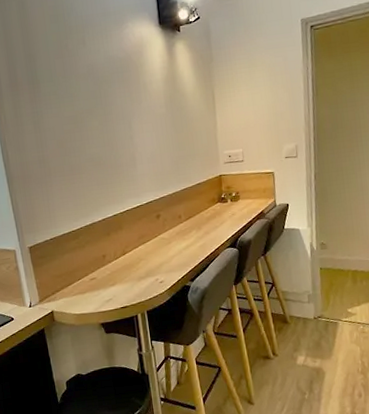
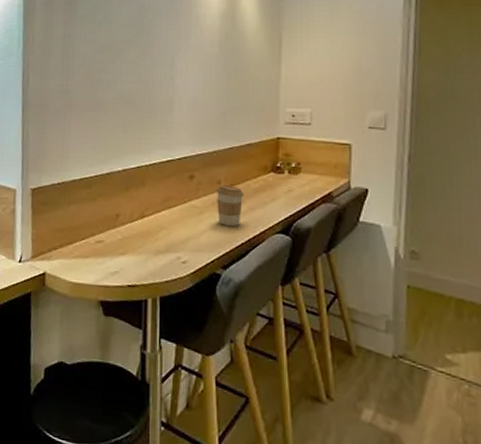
coffee cup: none [178,218,200,249] -> present [216,185,244,226]

